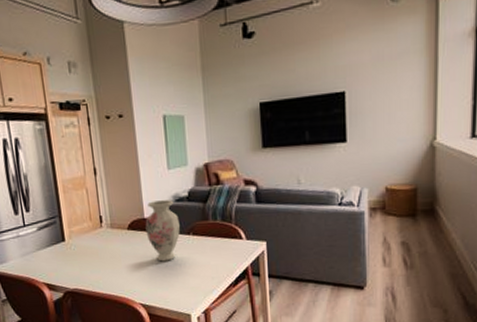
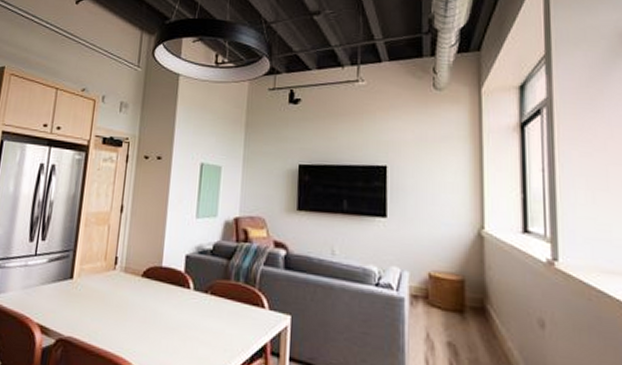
vase: present [145,200,180,262] -> none [160,249,199,321]

